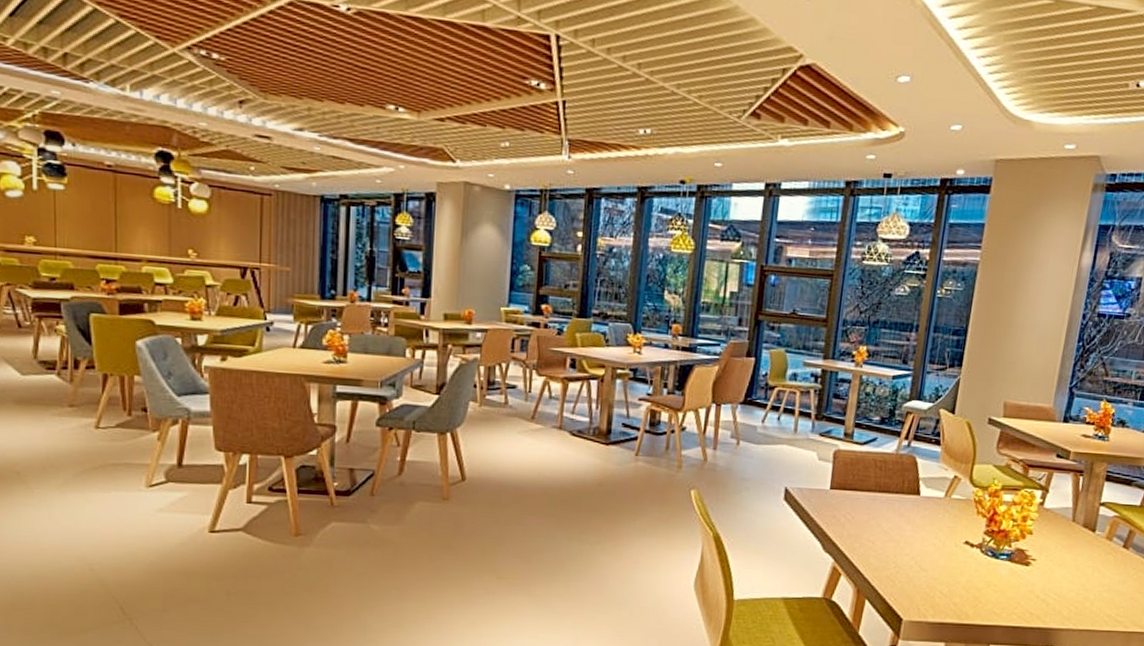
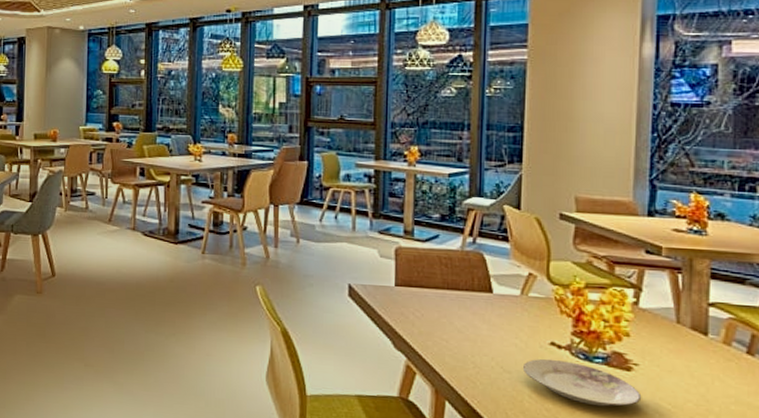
plate: none [937,557,1035,599] -> present [522,359,642,407]

